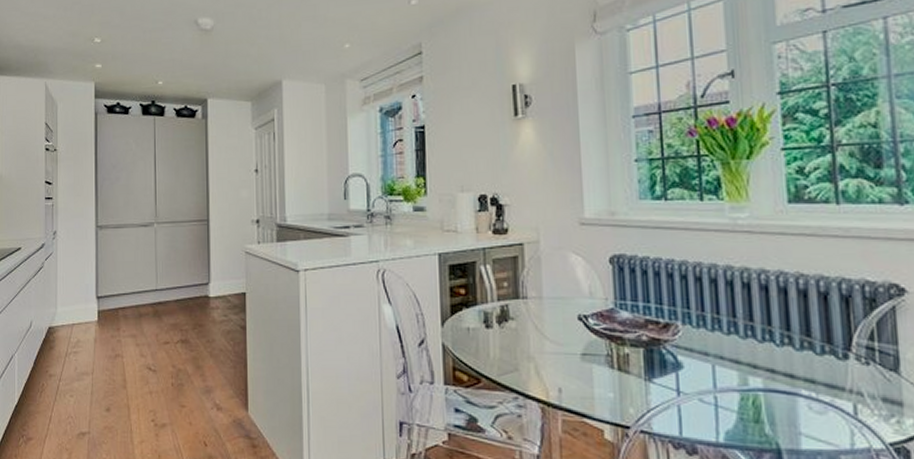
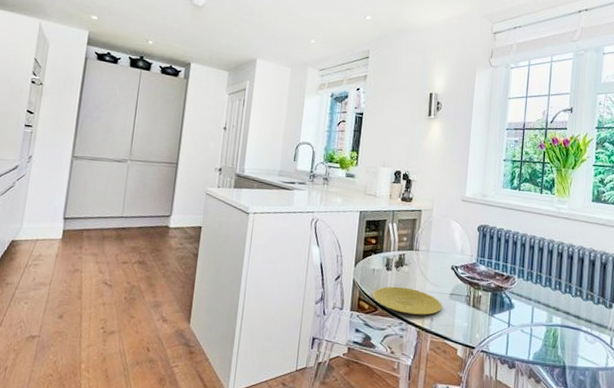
plate: none [471,349,572,385] -> present [372,286,442,315]

